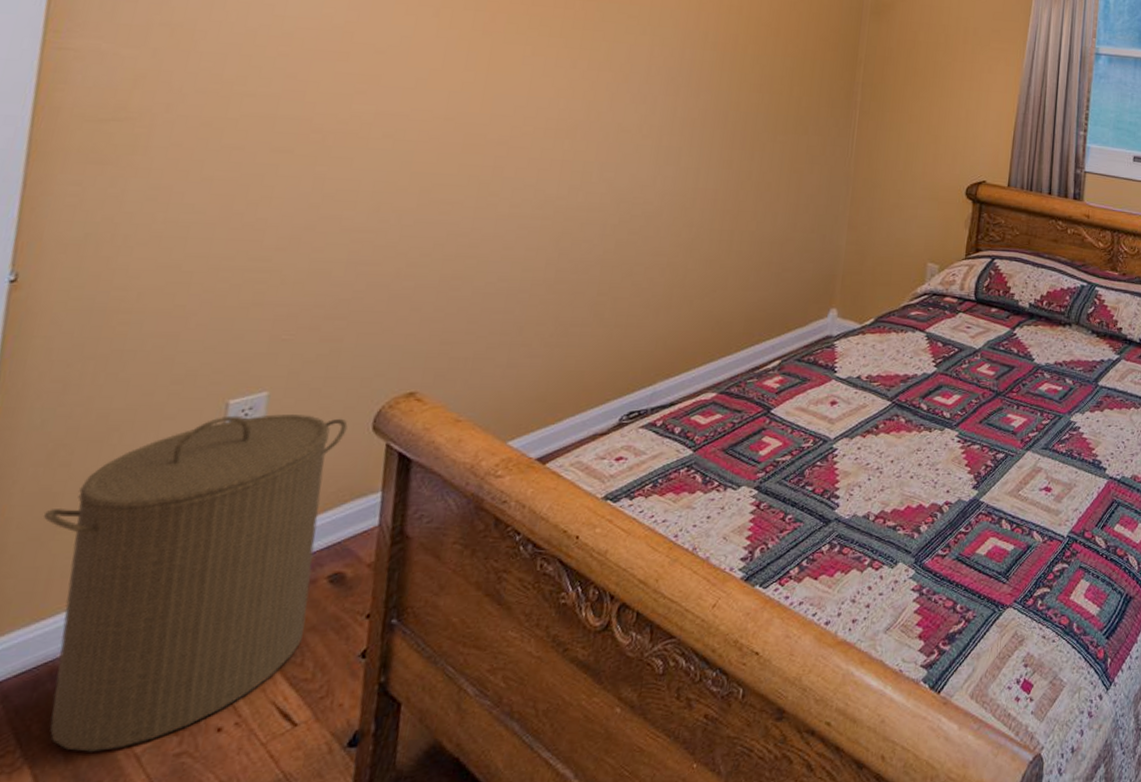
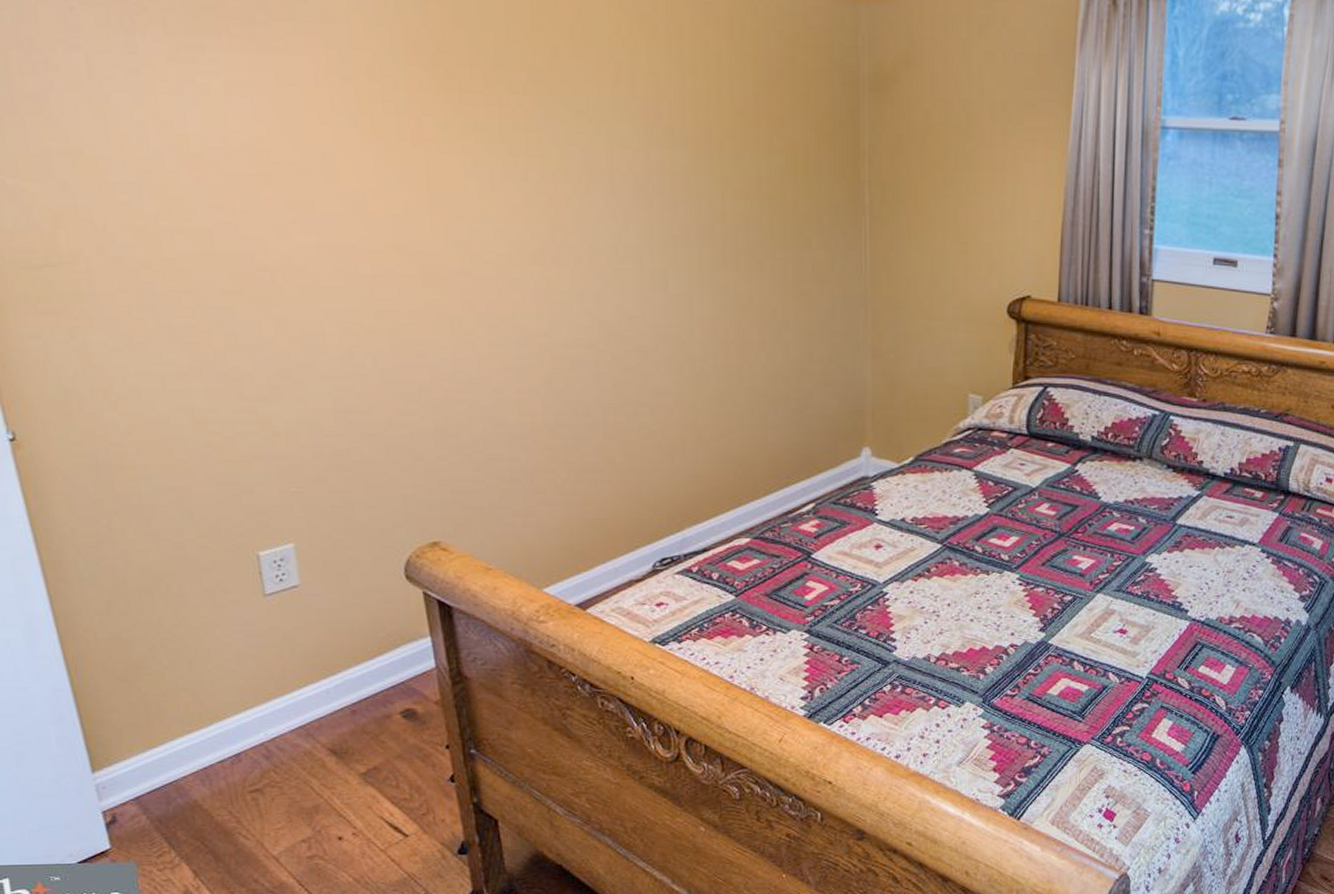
laundry hamper: present [43,414,348,752] -> none [122,565,392,854]

